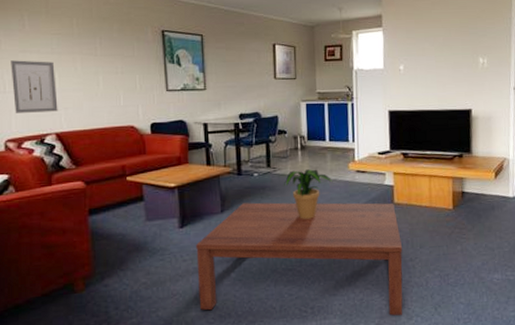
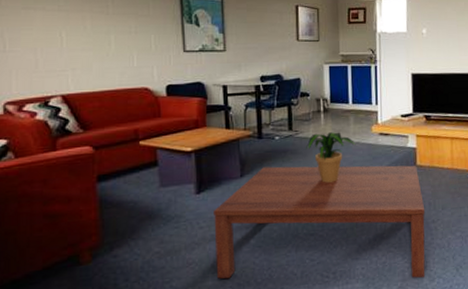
wall art: present [11,60,58,113] -> none [12,17,65,74]

